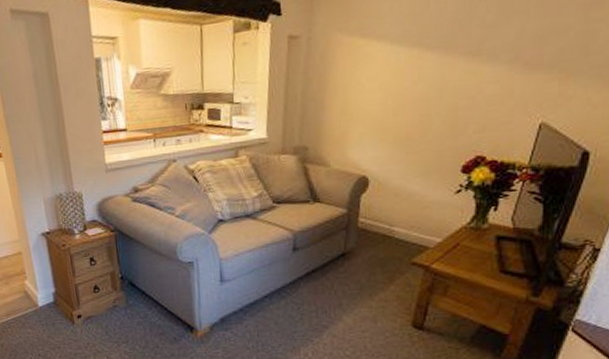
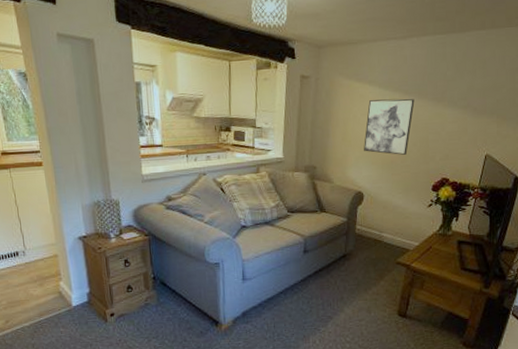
wall art: none [369,55,439,129] -> present [364,99,415,155]

